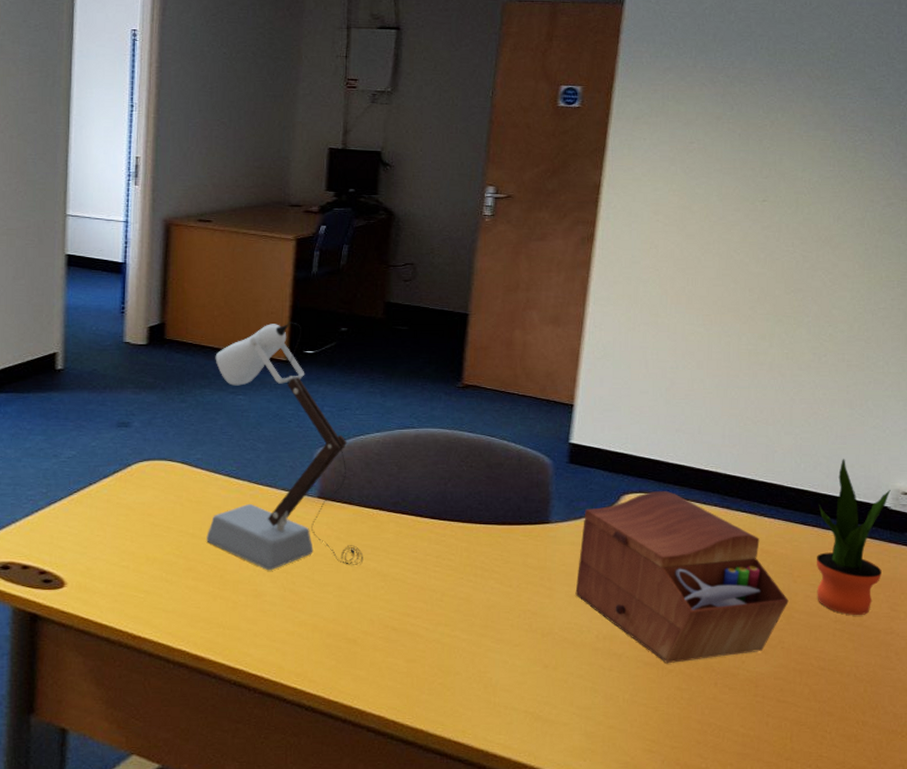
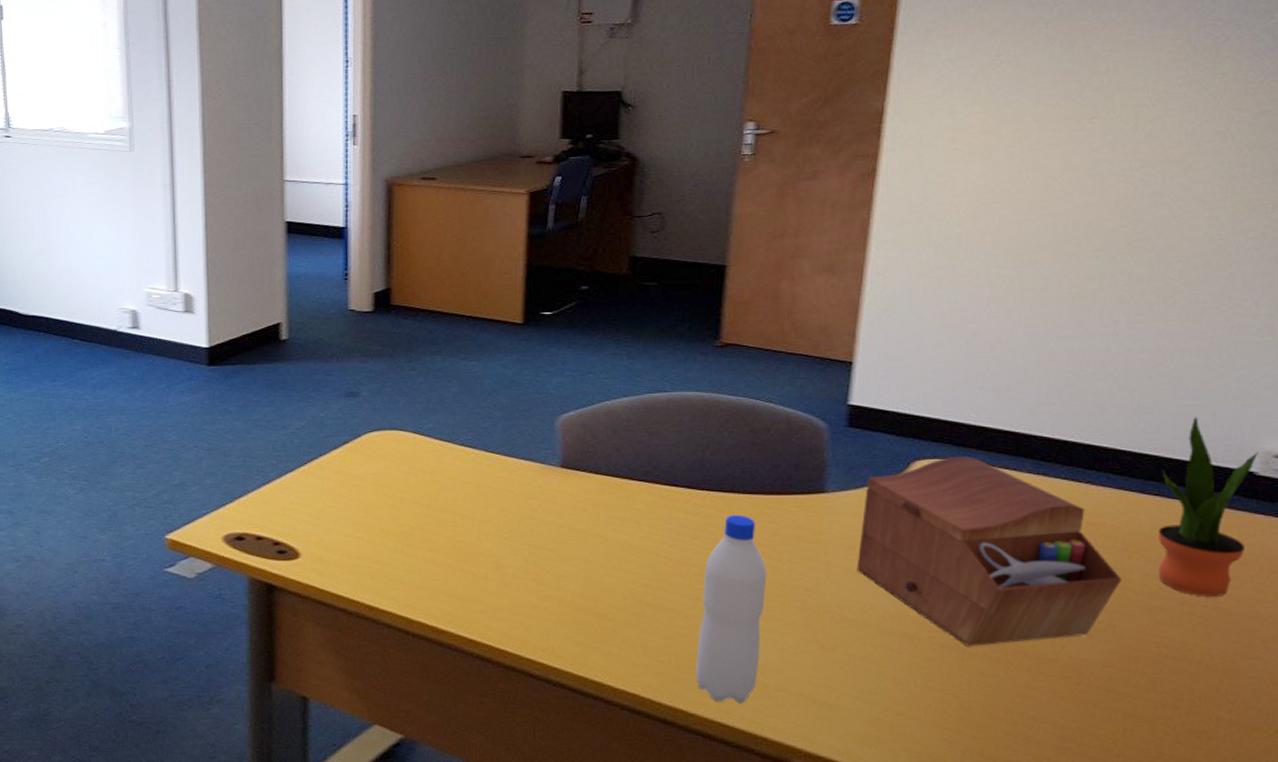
desk lamp: present [206,321,364,571] -> none [442,282,613,543]
water bottle: none [435,543,499,722] -> present [696,514,767,704]

